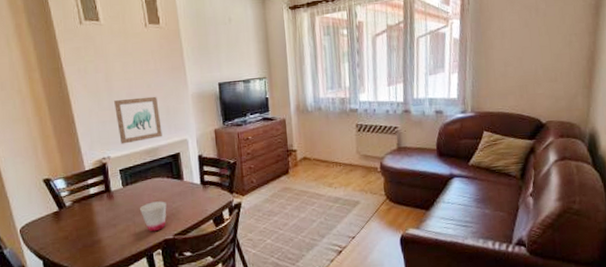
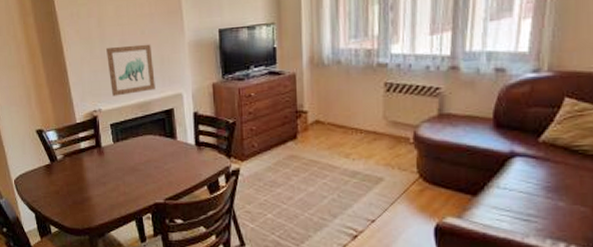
cup: present [140,201,167,232] -> none [130,161,158,194]

